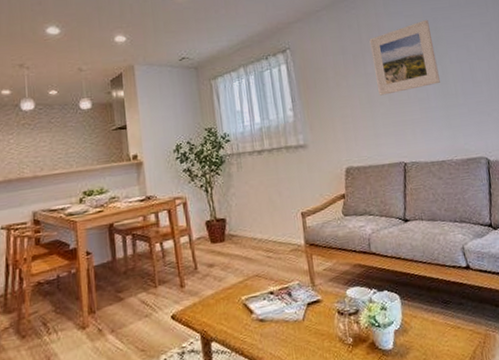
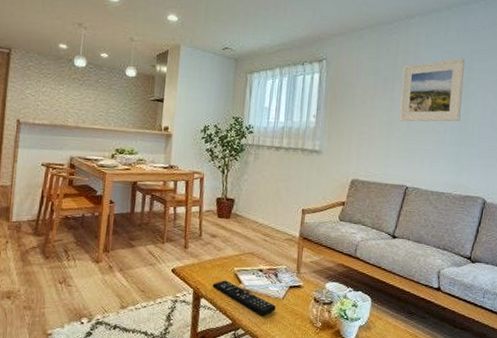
remote control: none [220,314,298,346] -> present [212,280,276,316]

